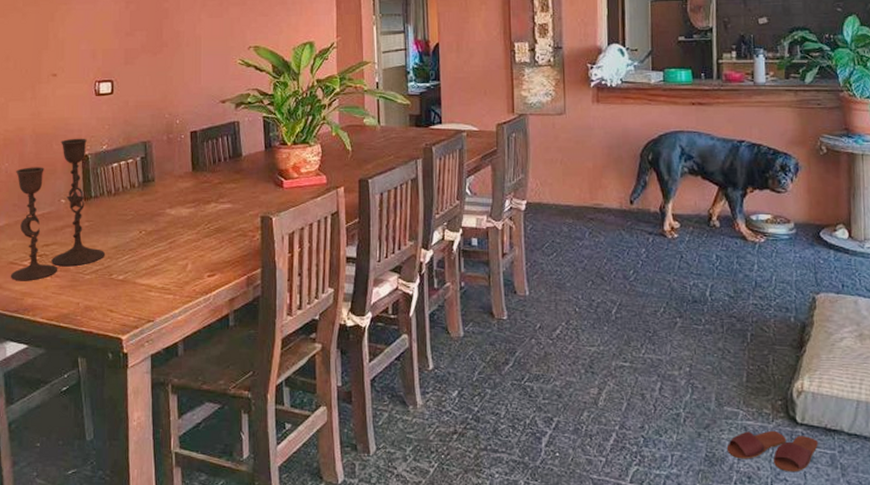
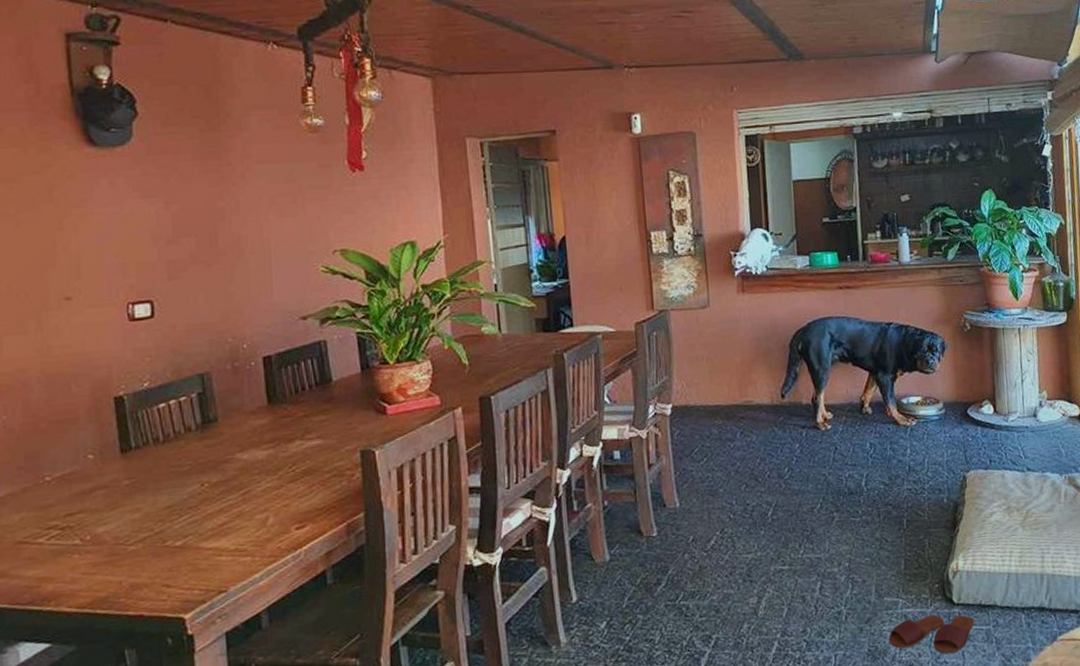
candlestick: present [10,138,105,281] -> none [19,375,154,564]

